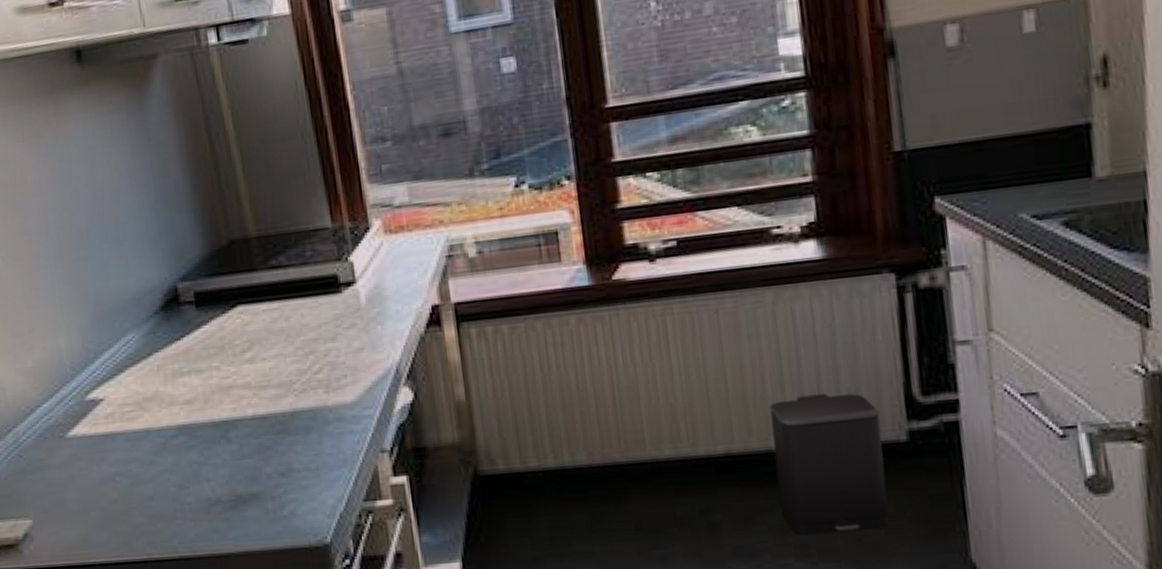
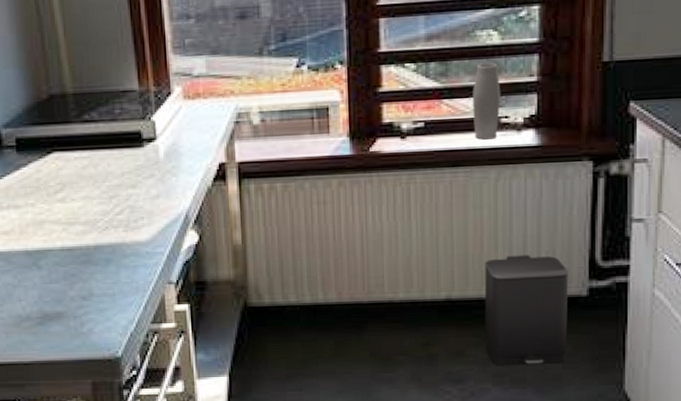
vase: none [733,163,770,257] -> present [472,62,501,140]

